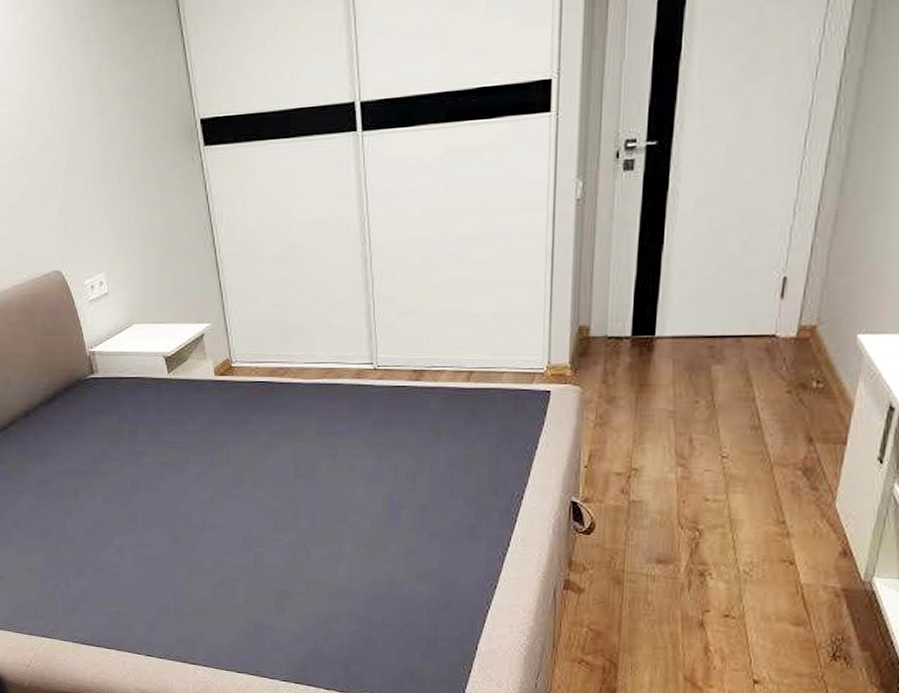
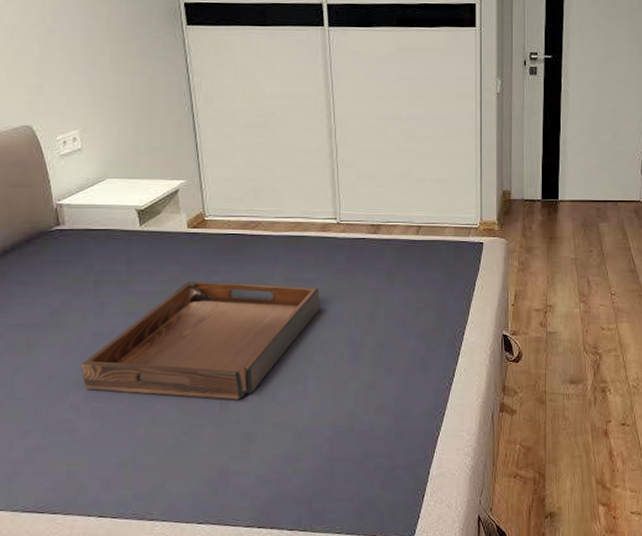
serving tray: none [122,432,356,556] -> present [81,281,321,400]

